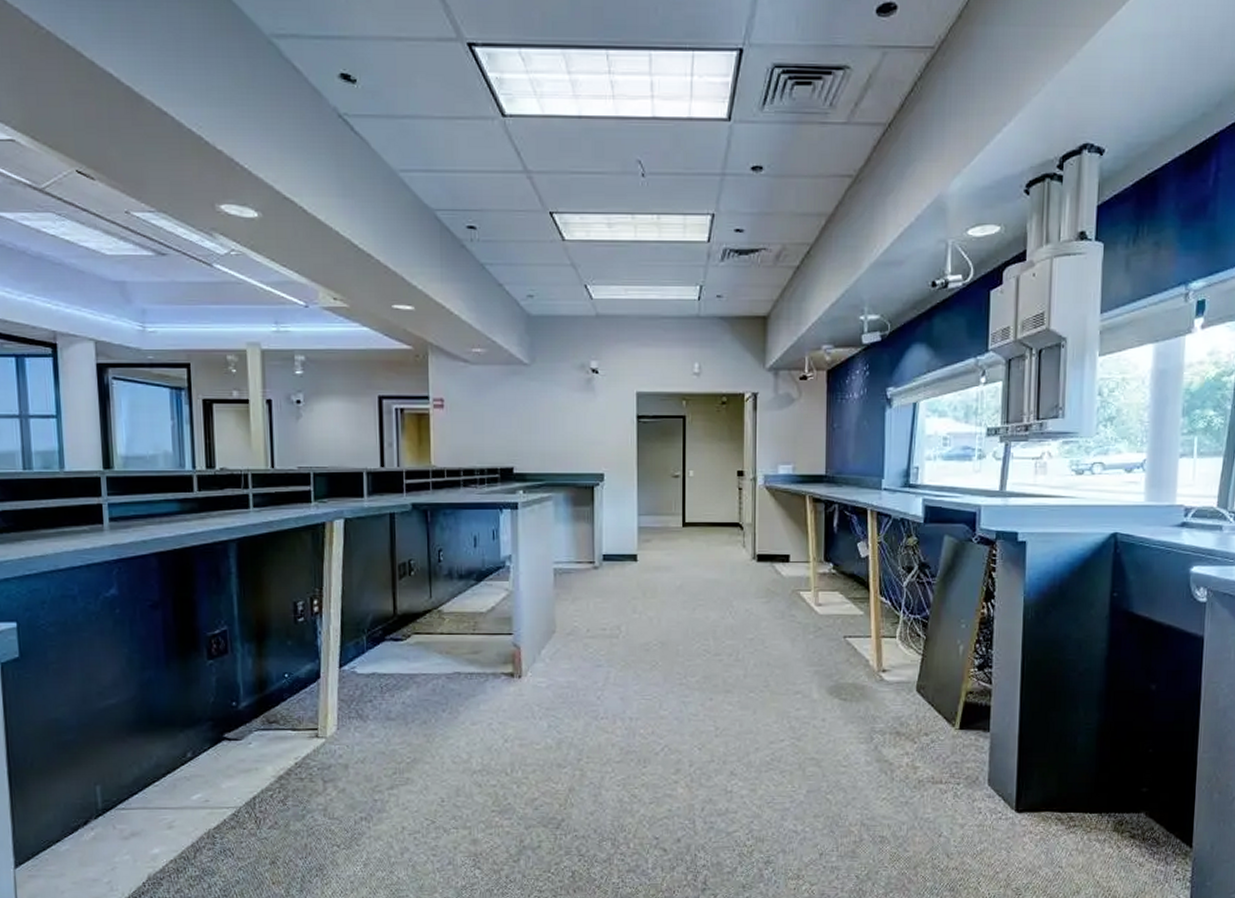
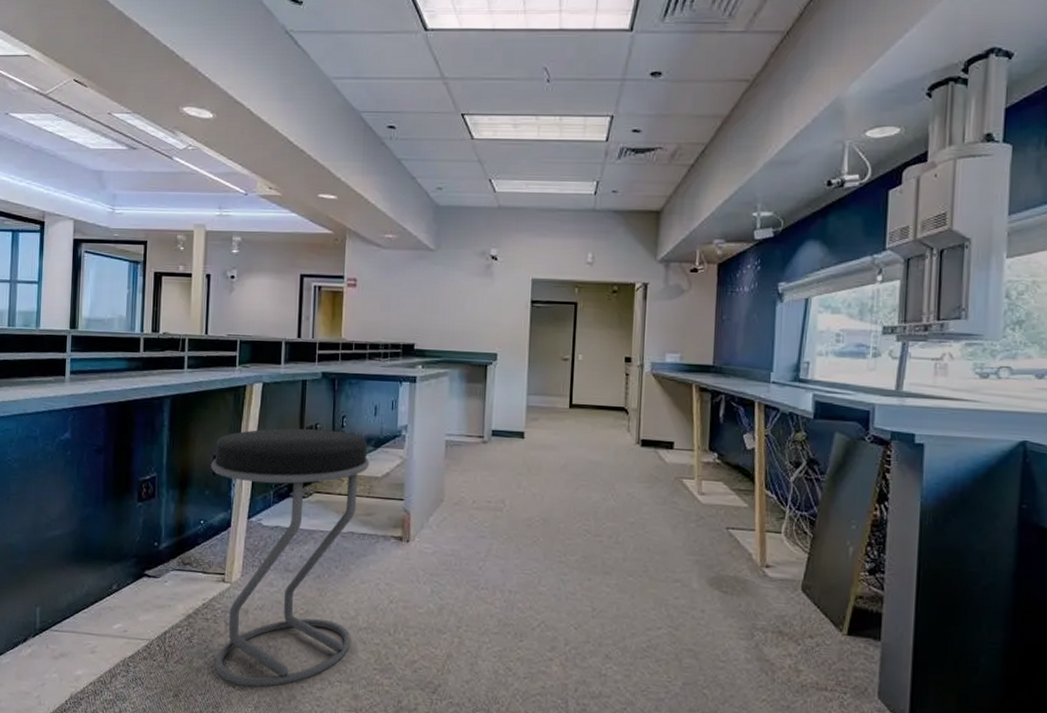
stool: none [291,565,472,844] -> present [211,428,370,688]

